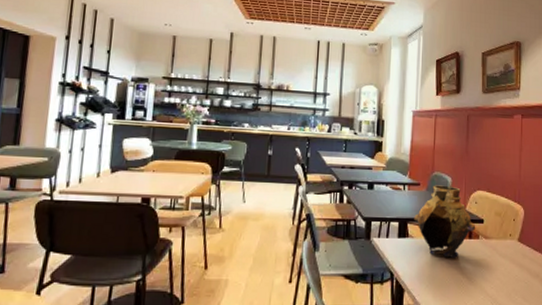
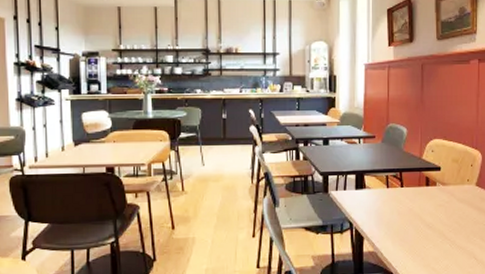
vase: present [414,185,476,258] -> none [370,136,433,206]

